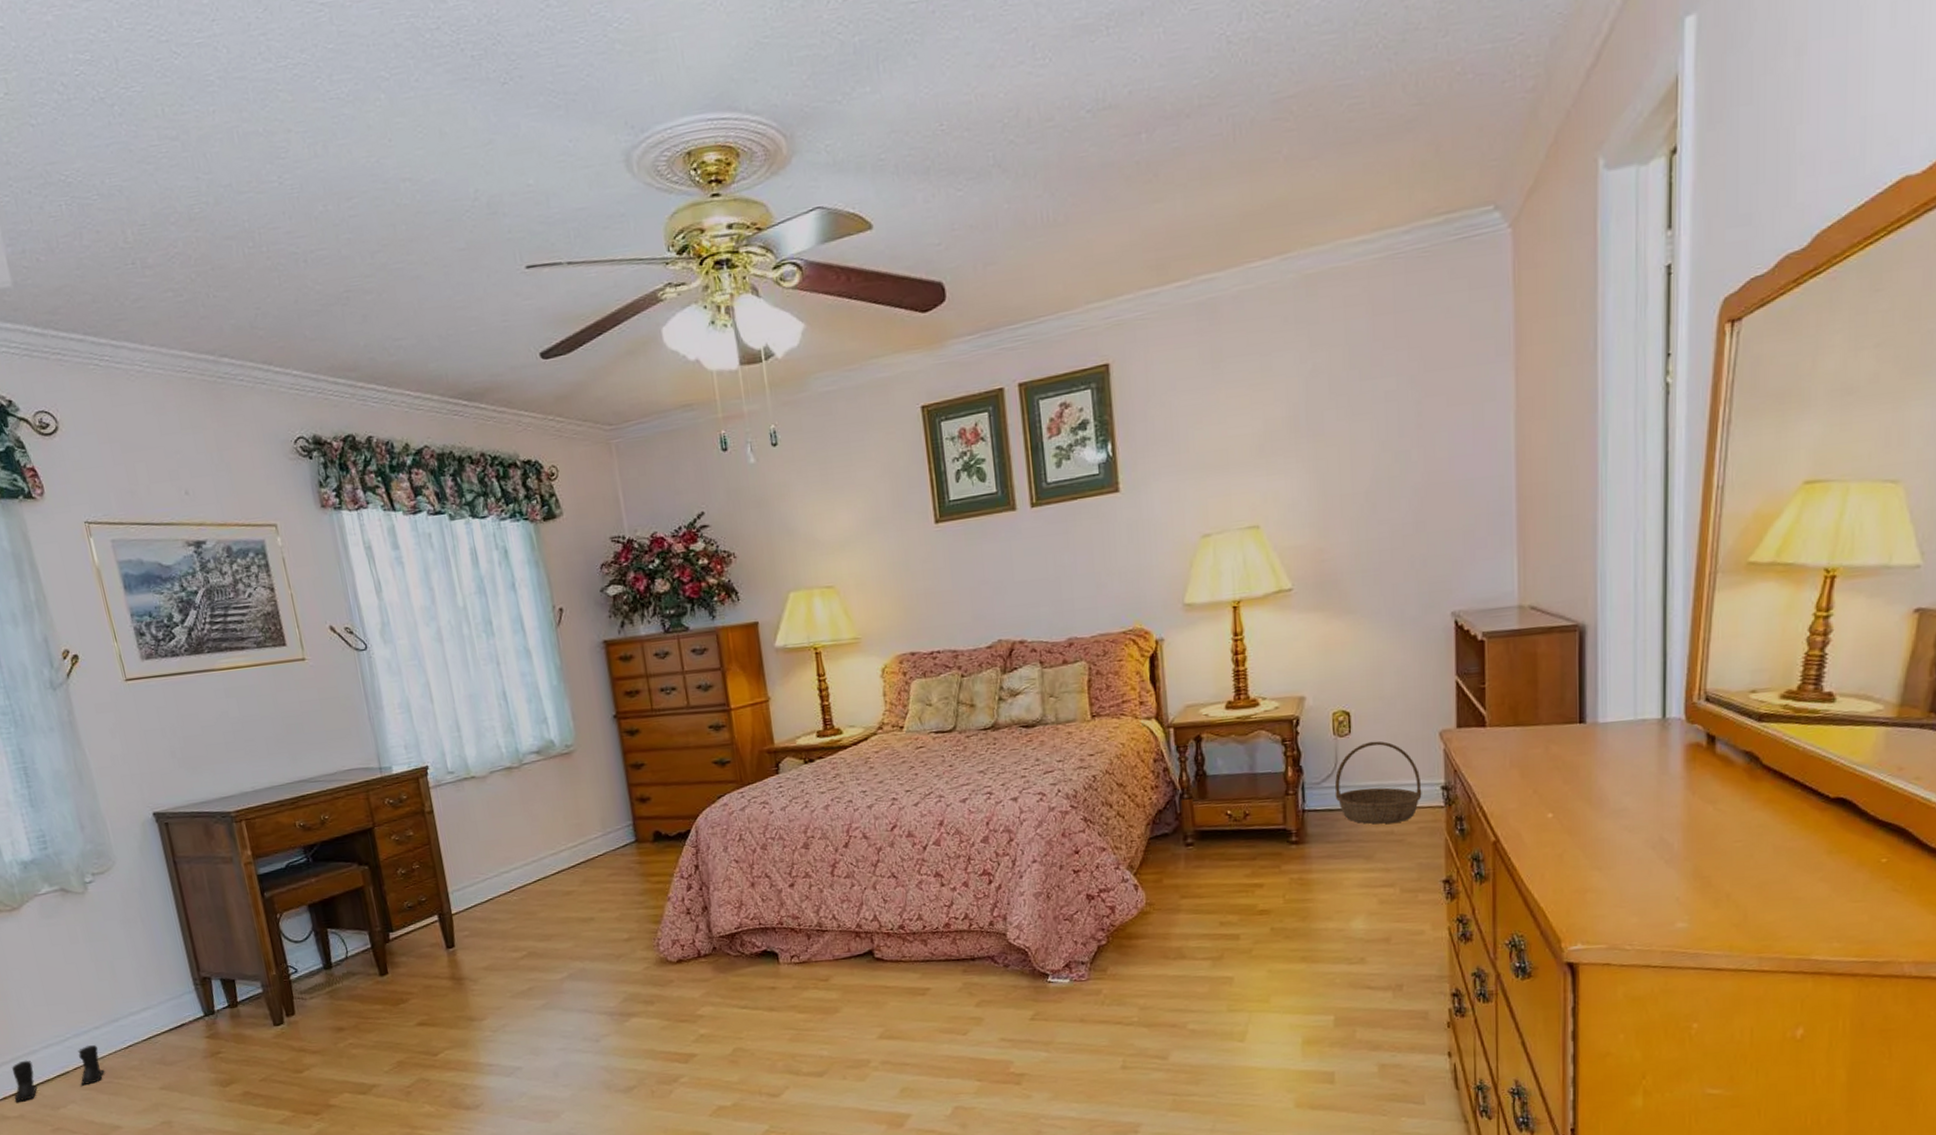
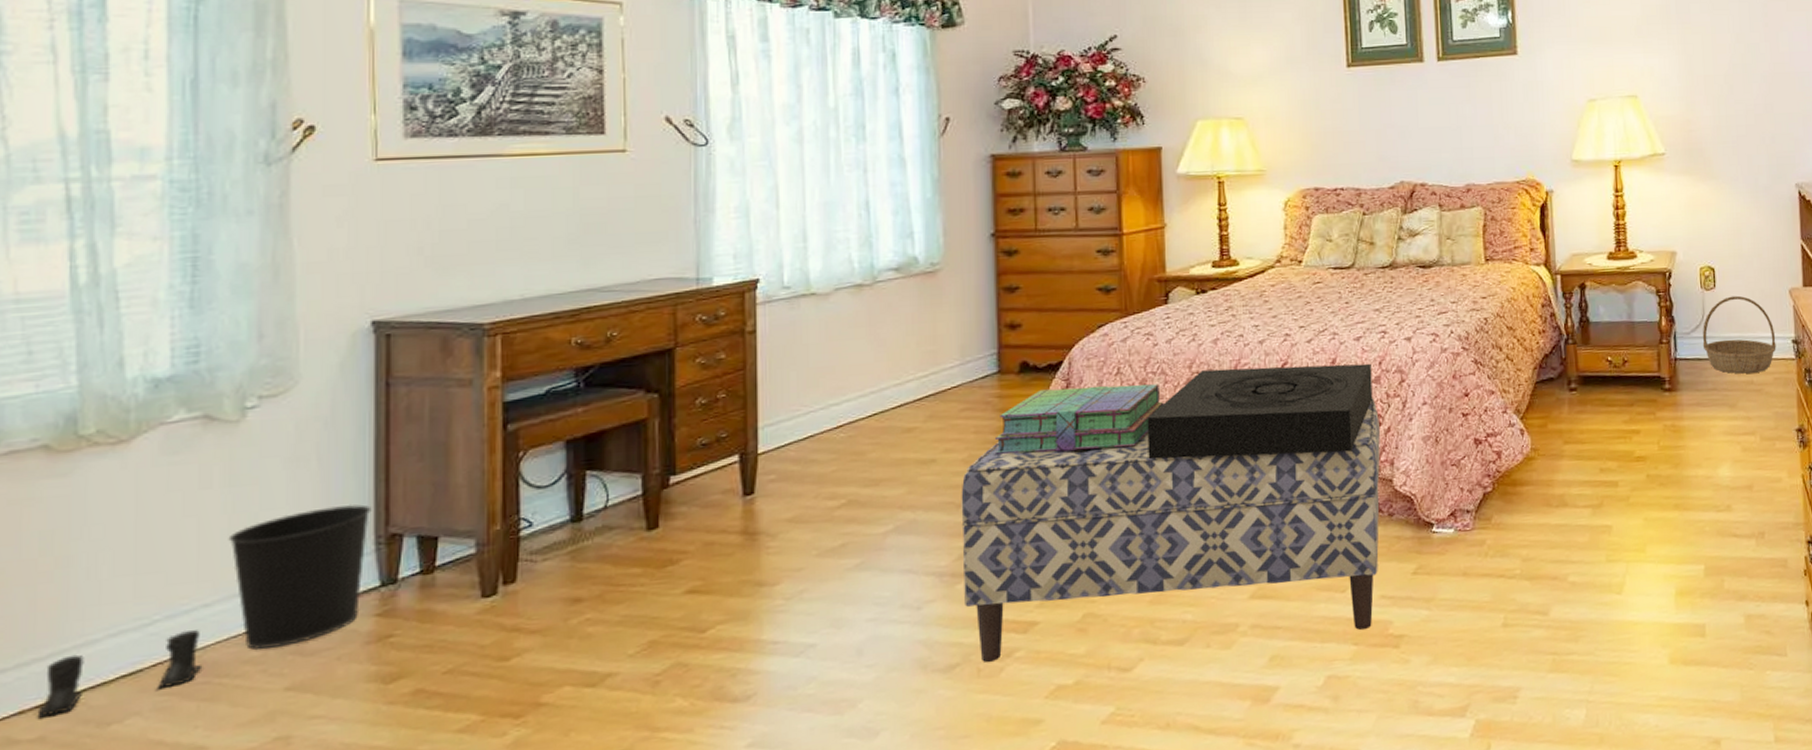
wastebasket: none [98,954,195,1060] -> present [228,504,372,650]
bench: none [618,857,997,1087] -> present [961,398,1381,663]
stack of books: none [640,848,785,913] -> present [994,384,1164,454]
decorative box: none [770,824,982,917] -> present [1147,363,1373,460]

